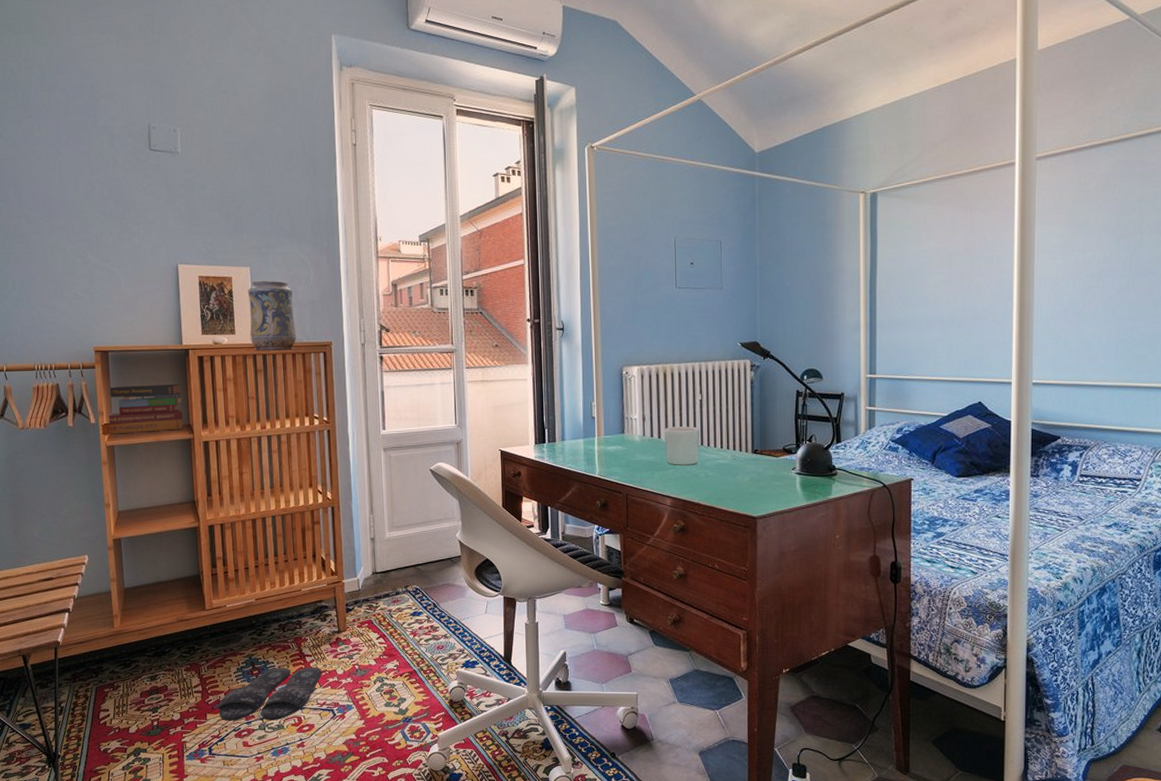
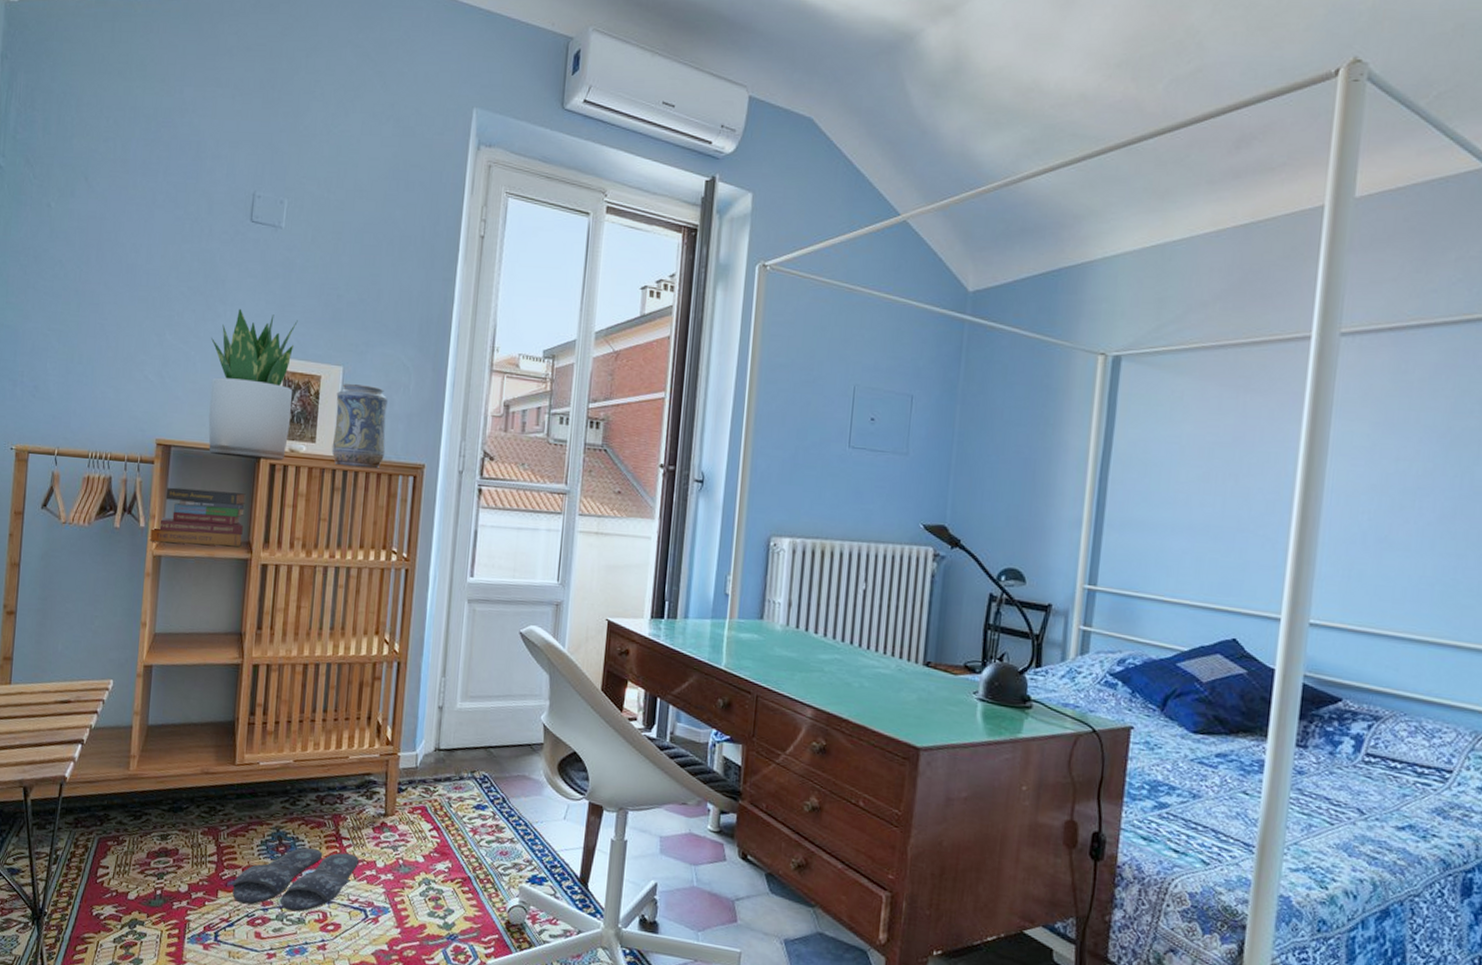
planter: none [130,226,211,355] -> present [208,308,298,461]
mug: present [664,426,700,466] -> none [811,618,860,672]

